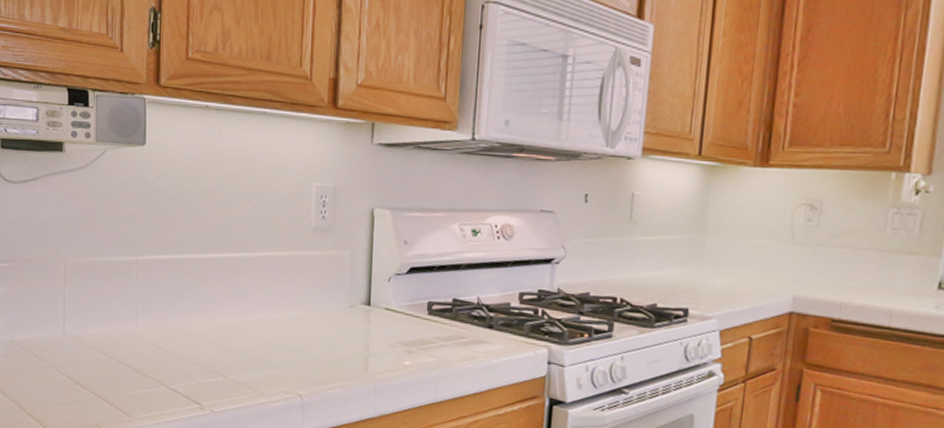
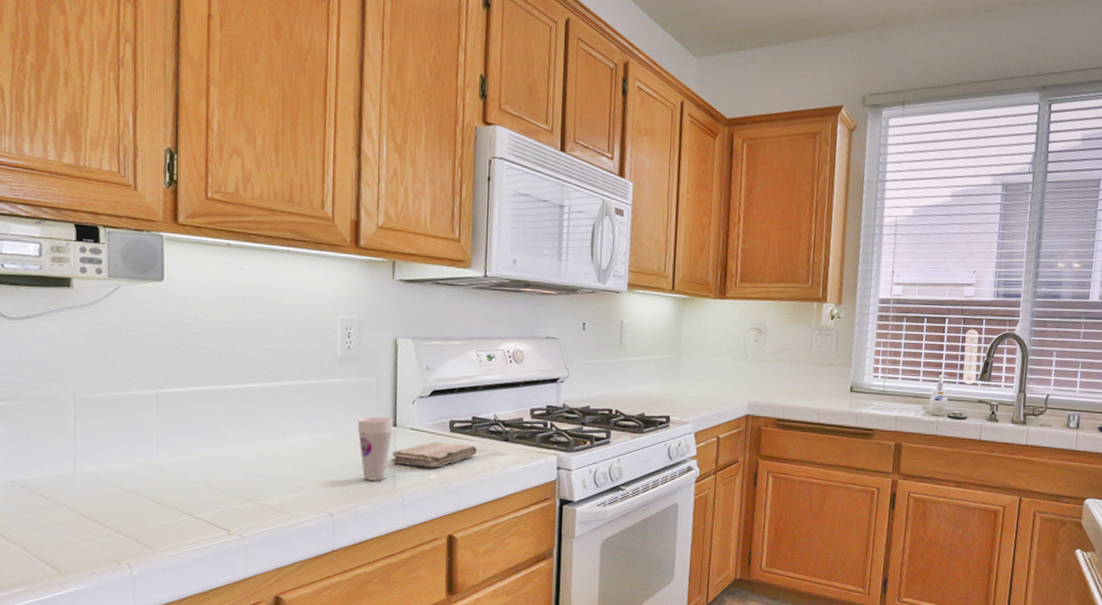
cup: none [329,293,368,364] -> present [357,417,394,481]
washcloth: none [364,324,457,353] -> present [391,441,477,468]

